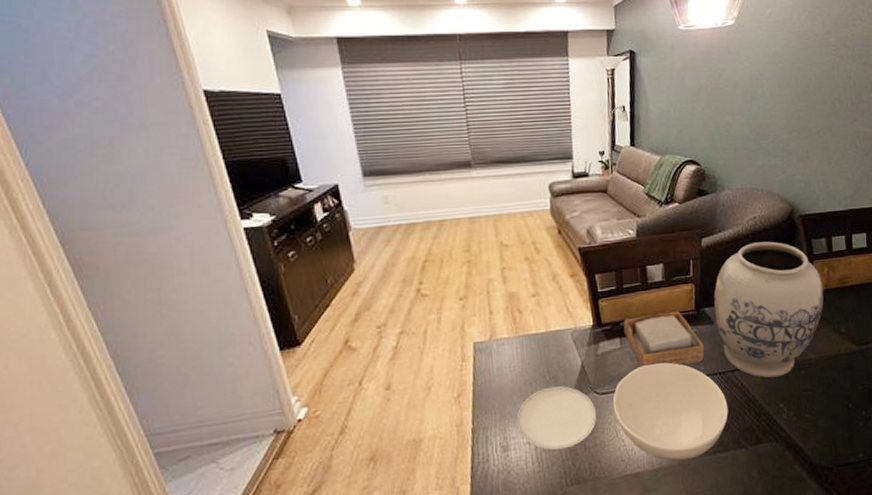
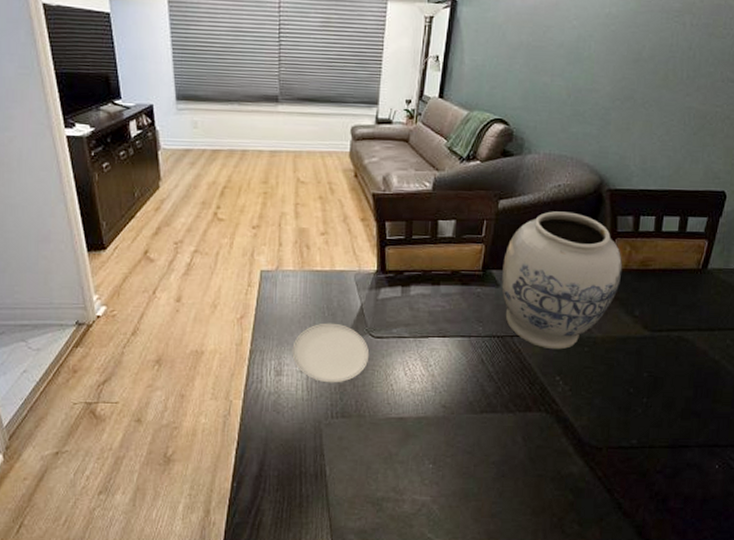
bowl: present [612,362,729,462] -> none [386,316,502,415]
napkin holder: present [623,311,704,367] -> none [407,268,486,323]

